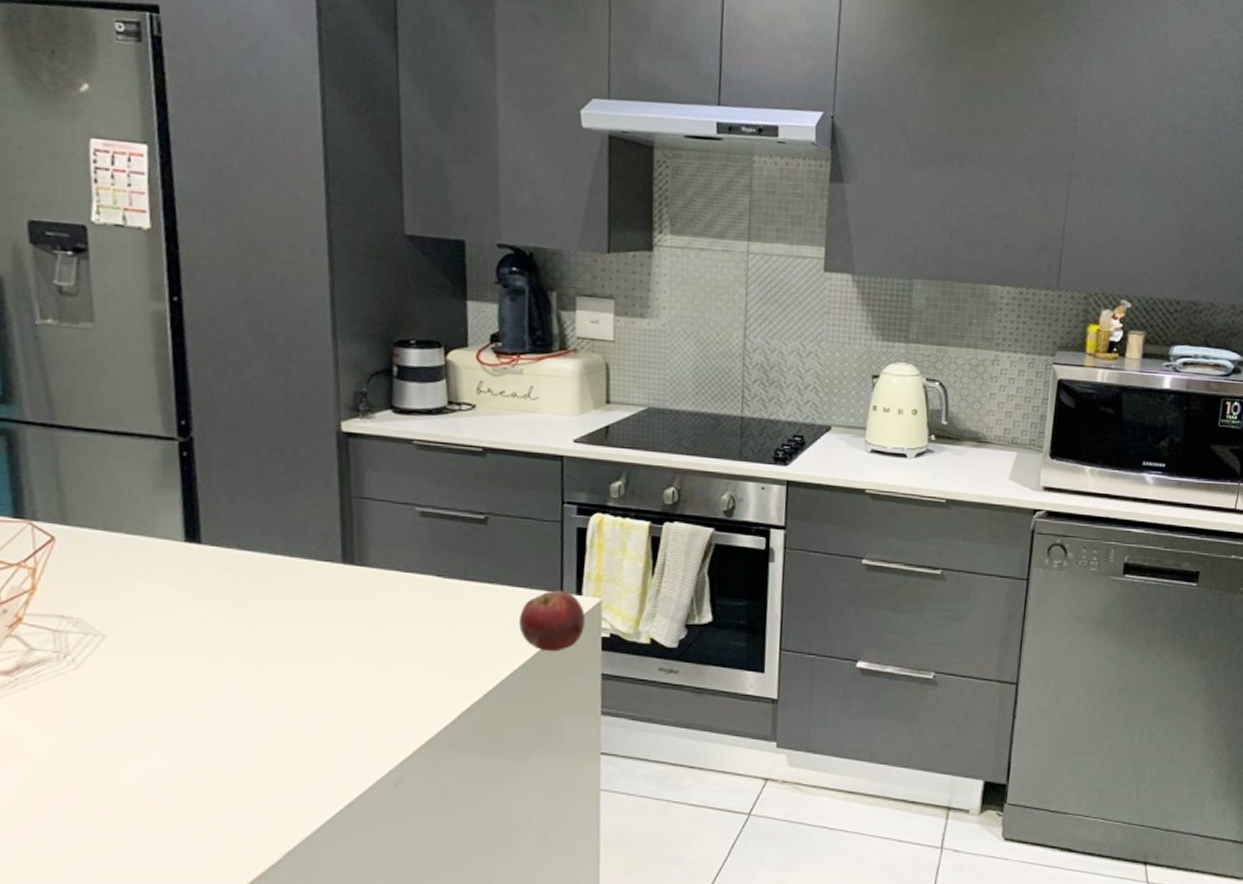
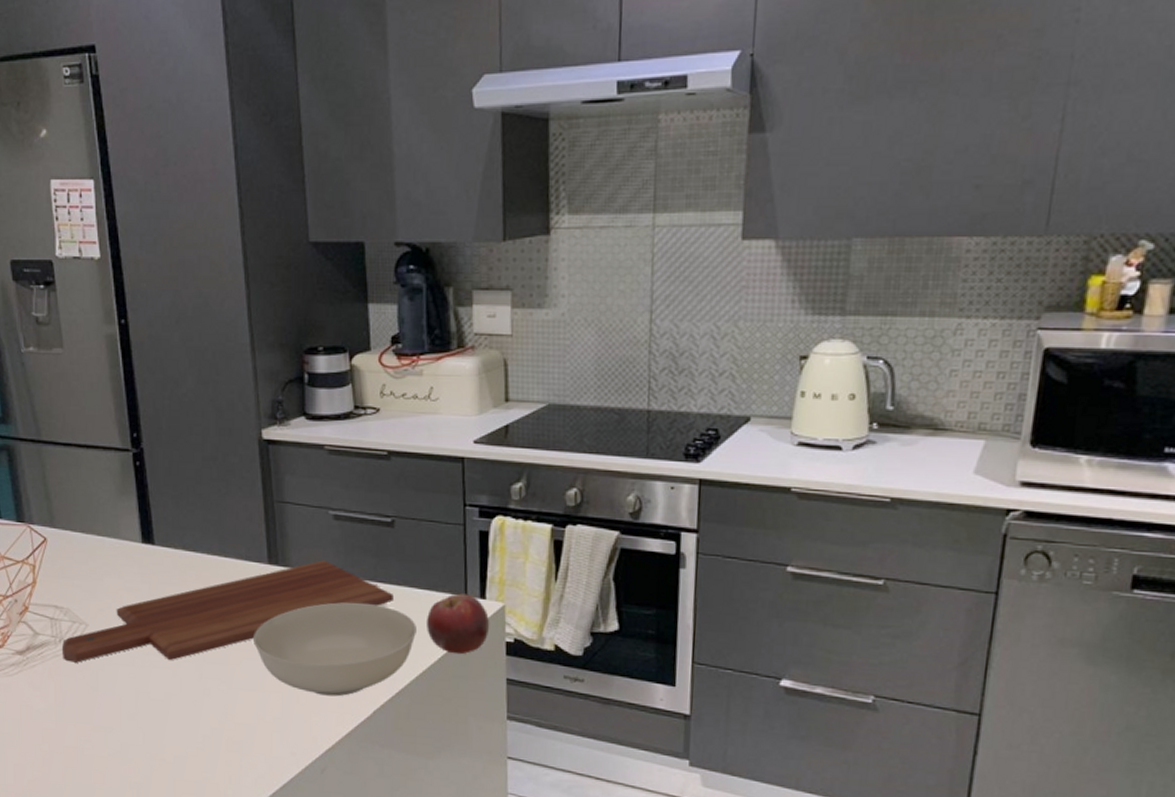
cutting board: none [66,559,484,681] -> present [61,560,393,663]
bowl: none [320,601,508,702] -> present [254,602,416,697]

